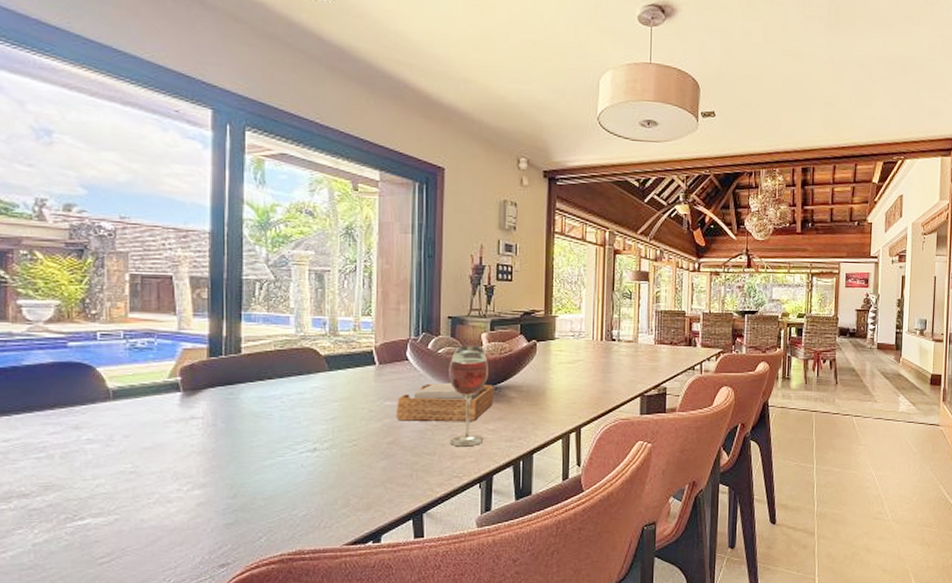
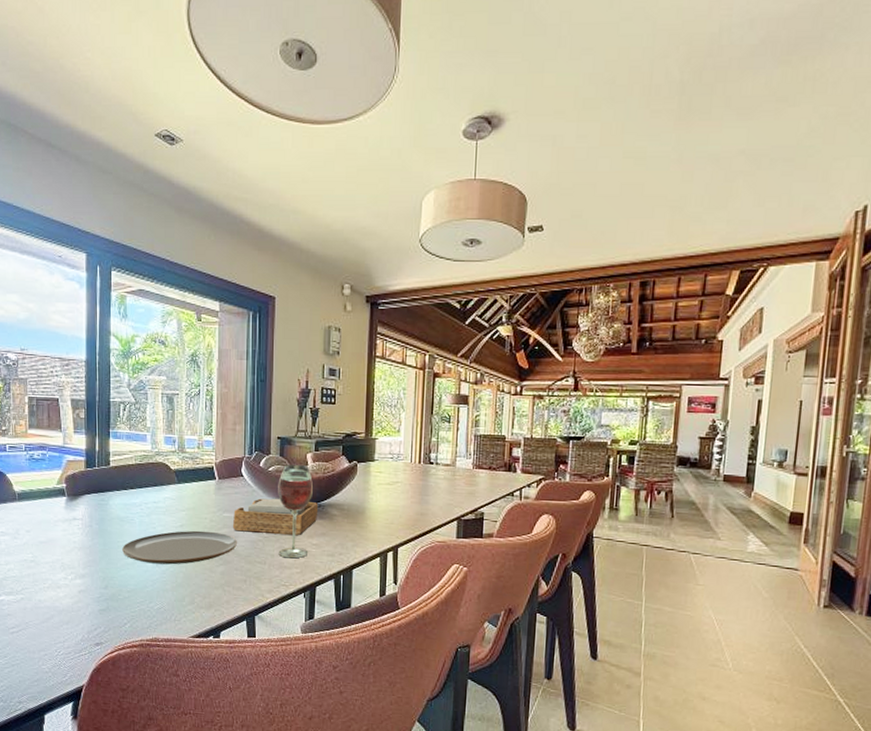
plate: none [257,423,401,464] -> present [122,530,237,565]

